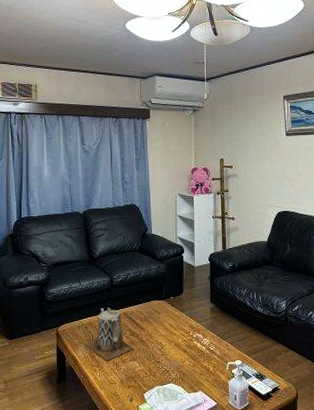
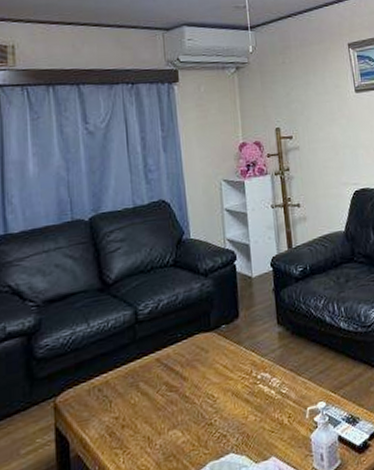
teapot: present [85,307,134,361] -> none [99,354,174,437]

